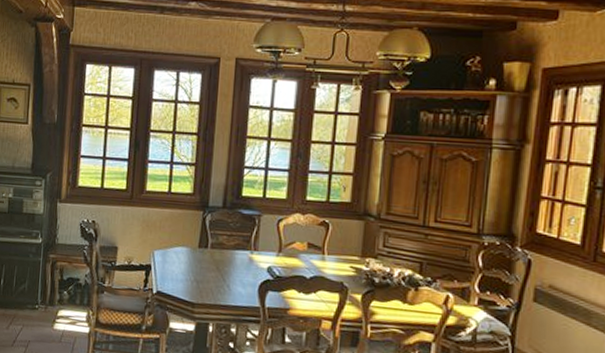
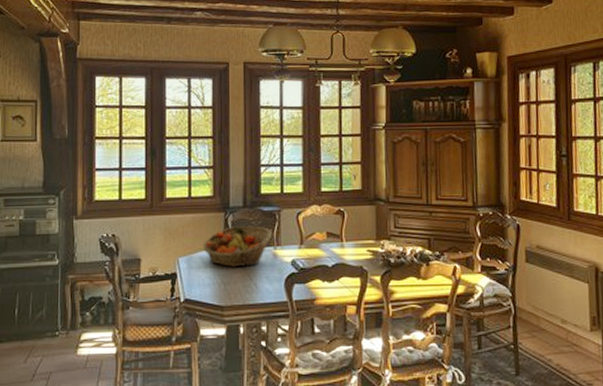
fruit basket: none [178,226,251,268] -> present [203,226,273,267]

